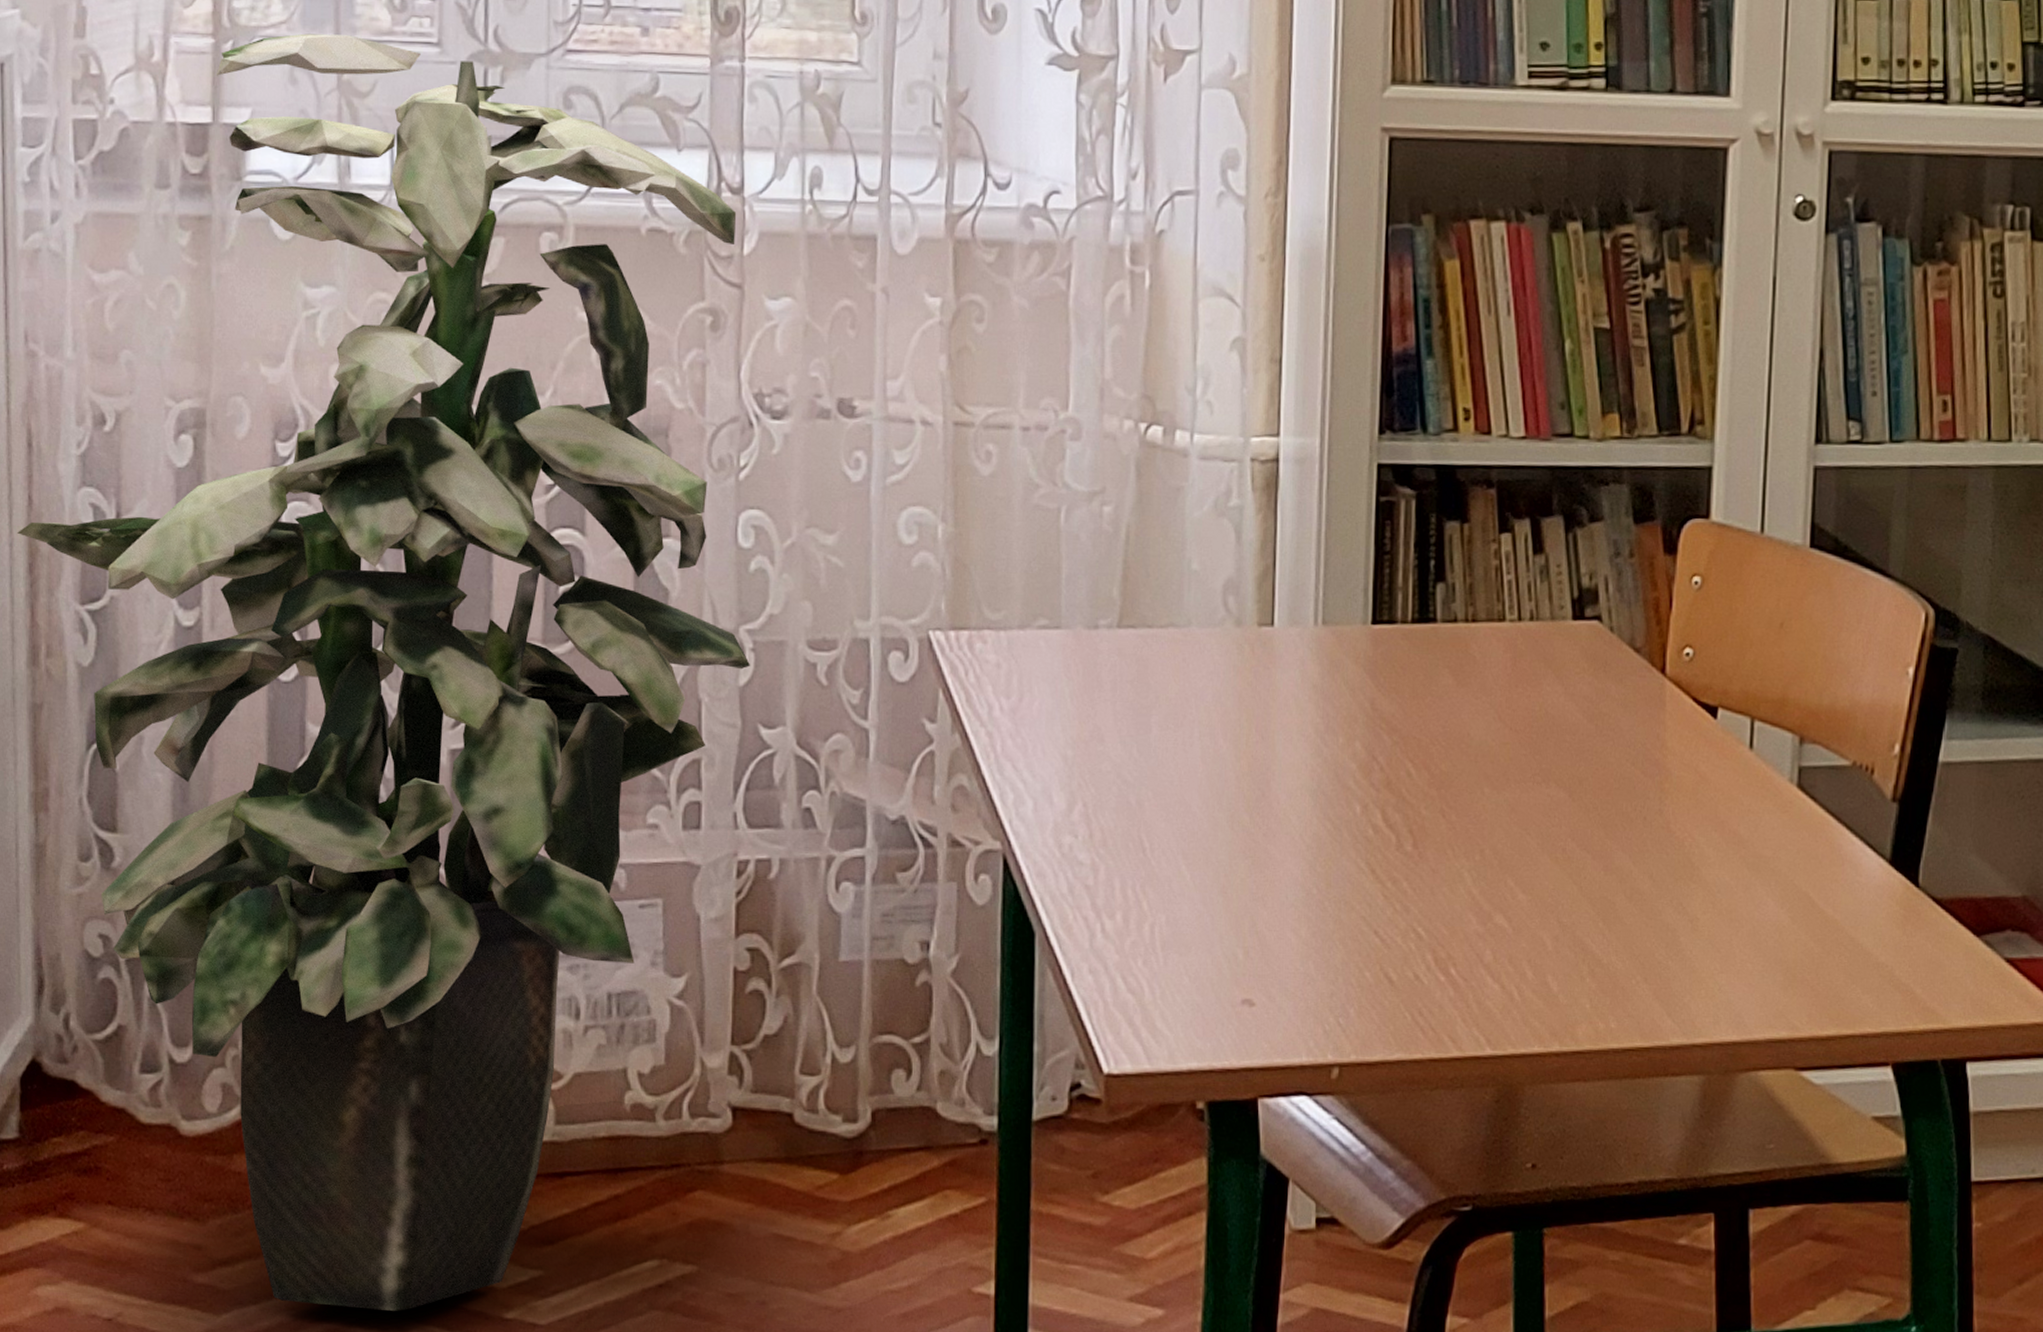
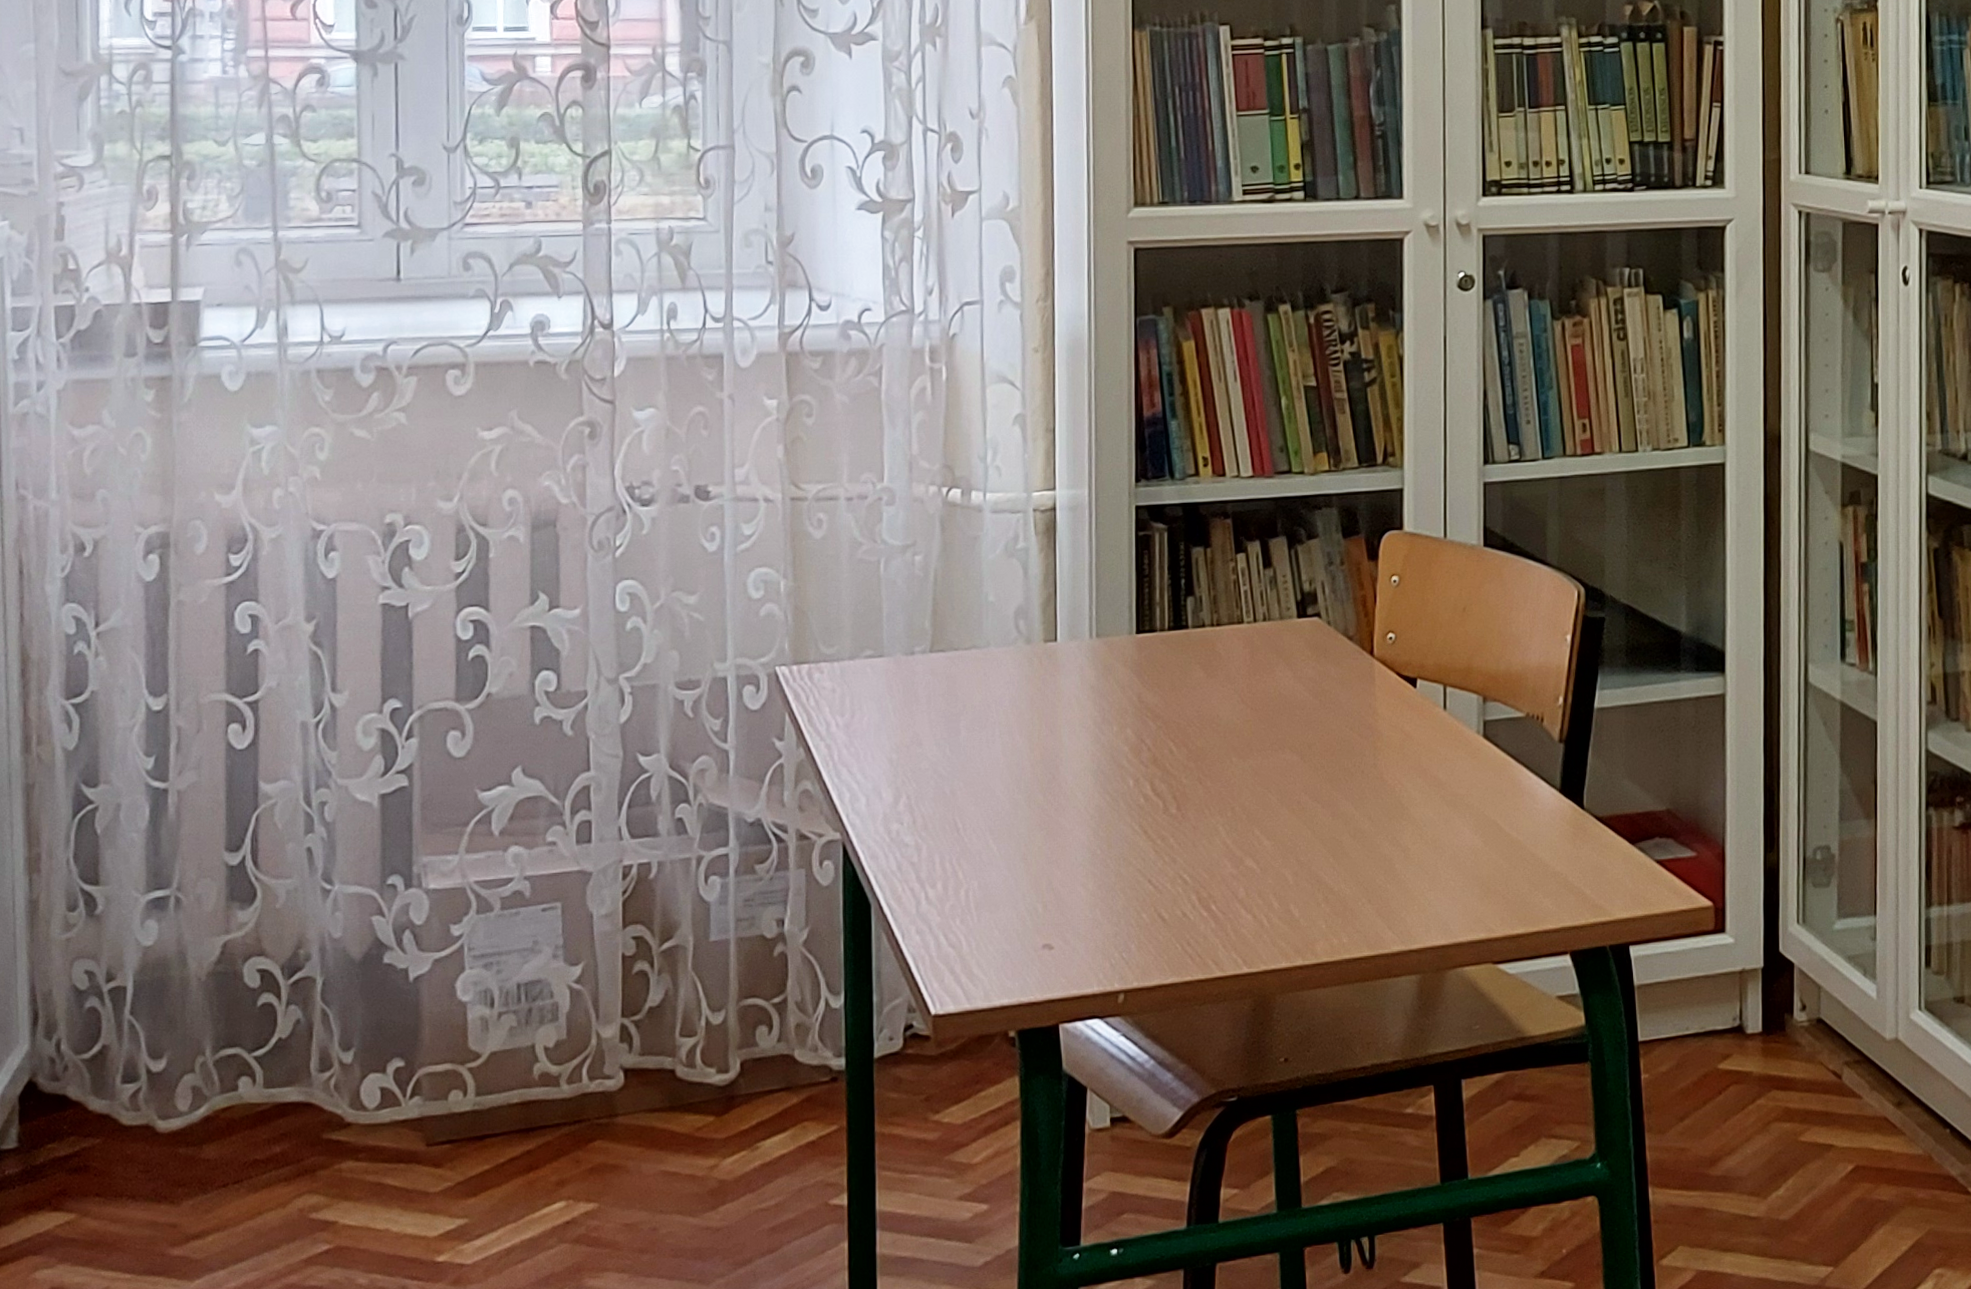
indoor plant: present [16,33,750,1311] -> none [10,224,629,1265]

